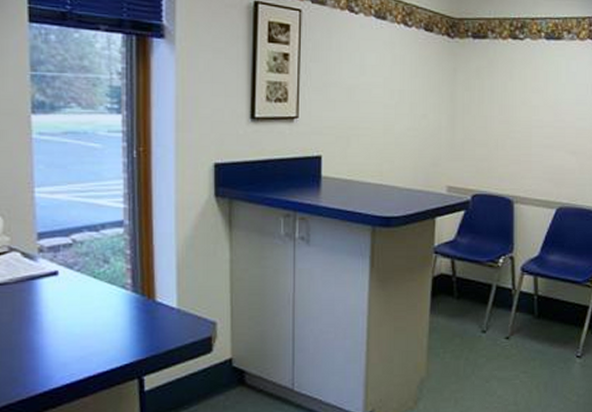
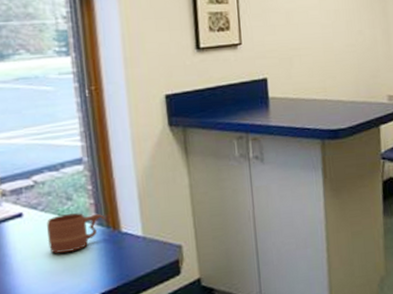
mug: none [81,277,141,316] -> present [47,213,106,253]

